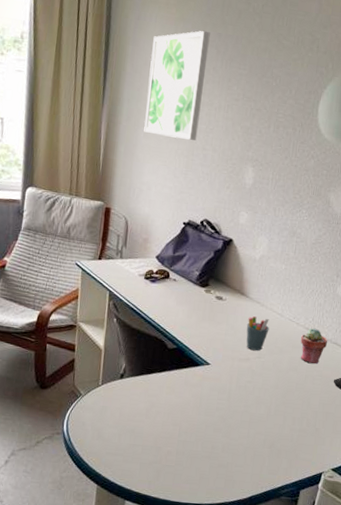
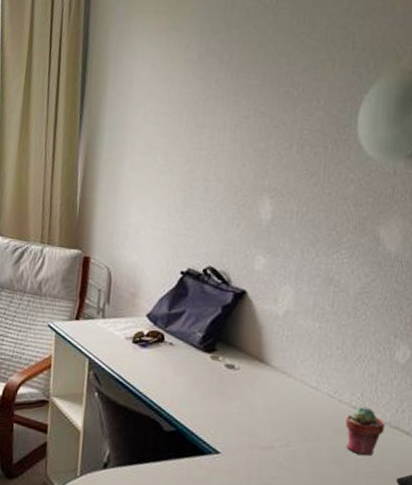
wall art: present [144,30,210,141] -> none [129,38,211,170]
pen holder: present [246,316,270,351] -> none [268,390,300,437]

